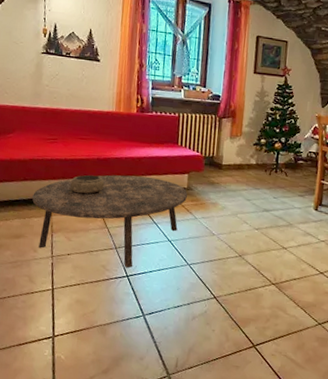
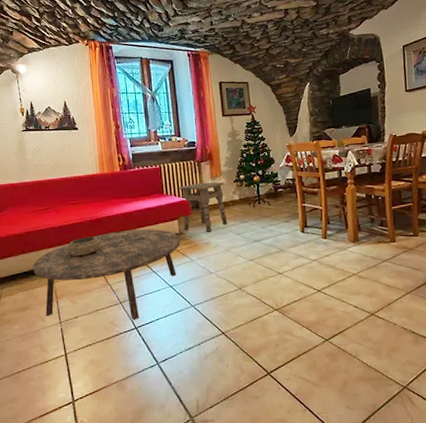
side table: none [193,139,243,194] -> present [179,182,228,233]

